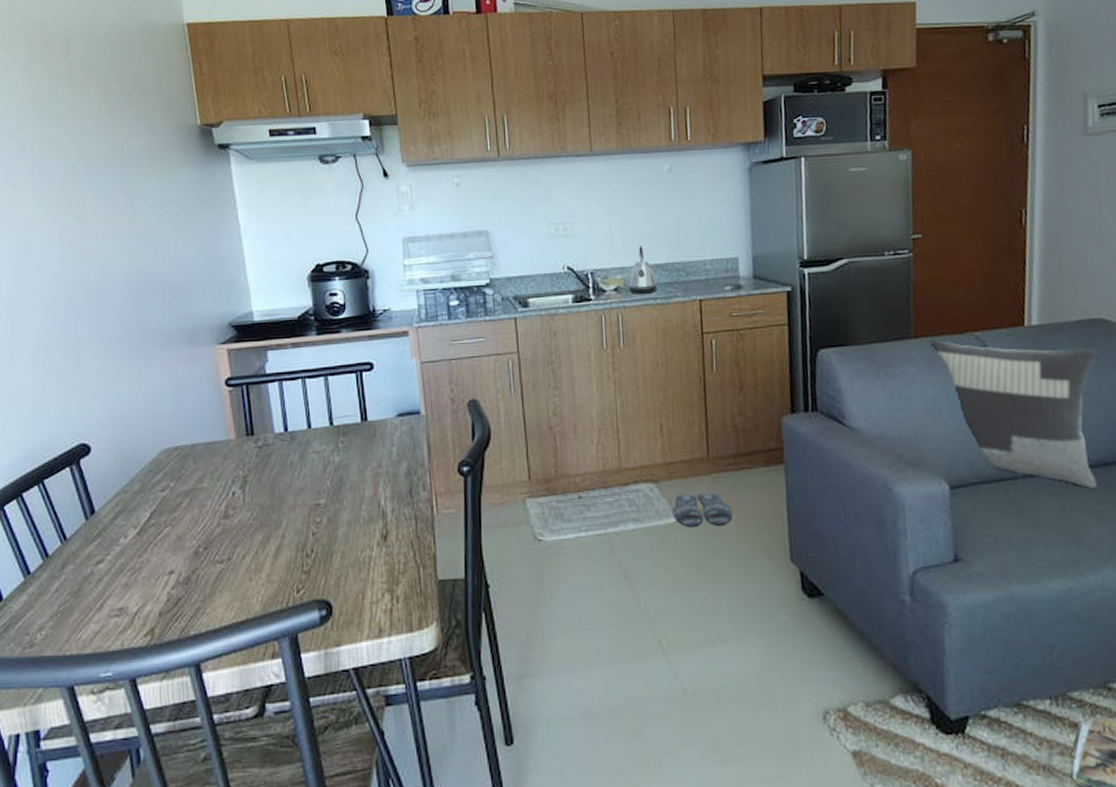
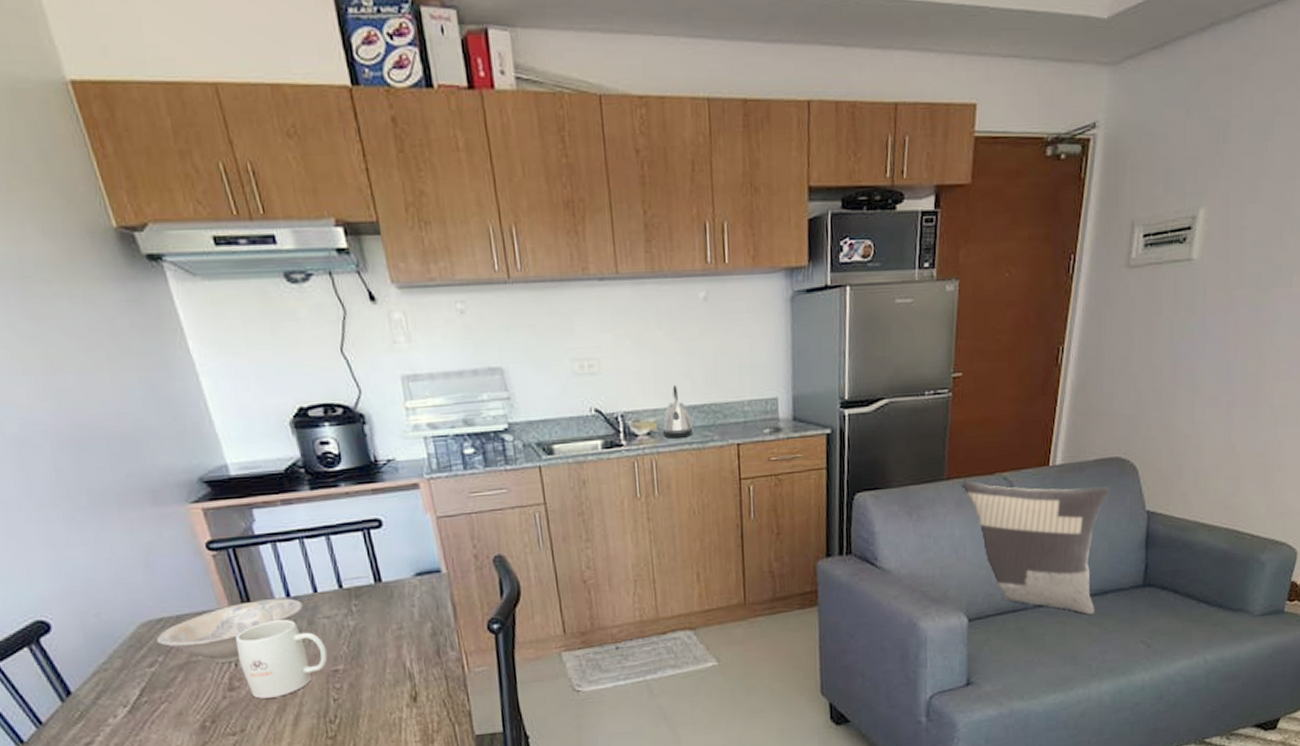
bowl: none [171,432,297,491] -> present [156,598,303,663]
mug: none [235,453,312,528] -> present [234,619,328,699]
slippers: present [672,492,733,527] -> none [709,636,768,670]

